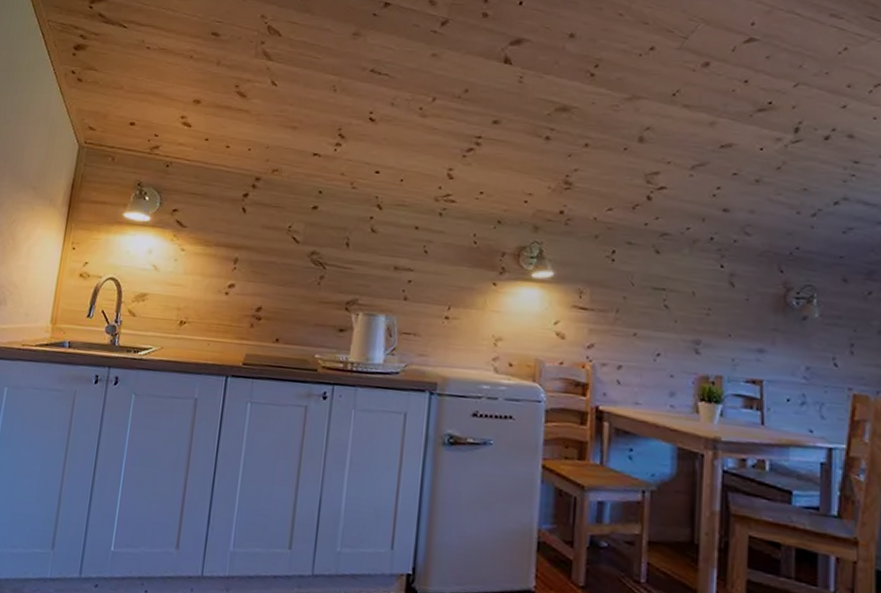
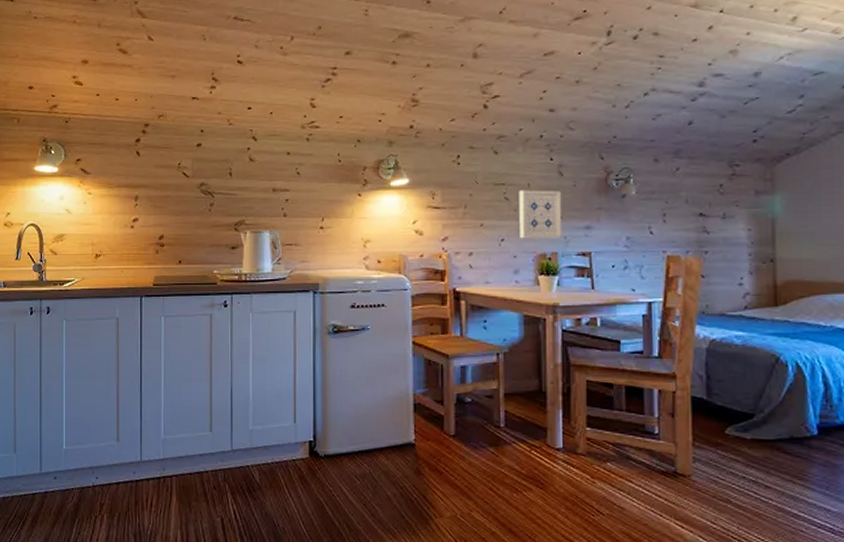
wall art: none [679,298,732,360] -> present [519,190,562,239]

